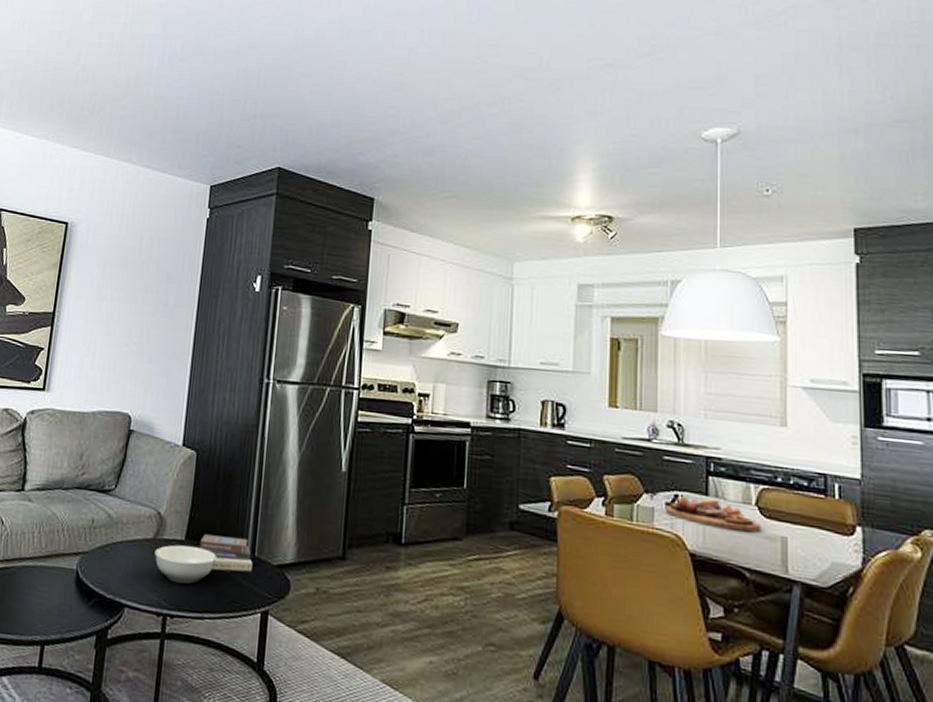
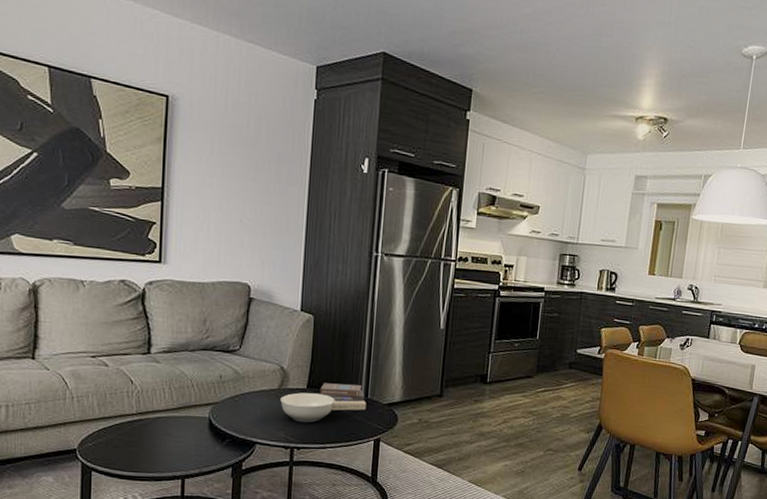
food platter: present [665,495,762,533] -> none [679,339,741,363]

